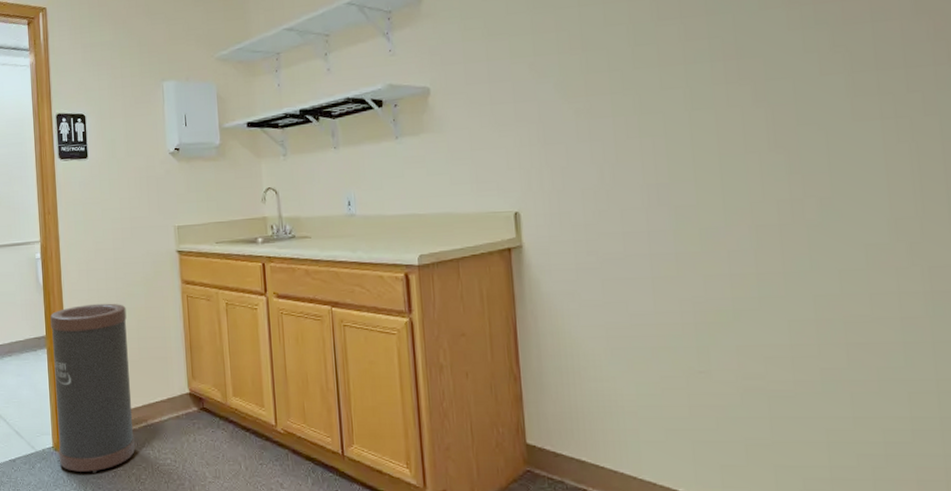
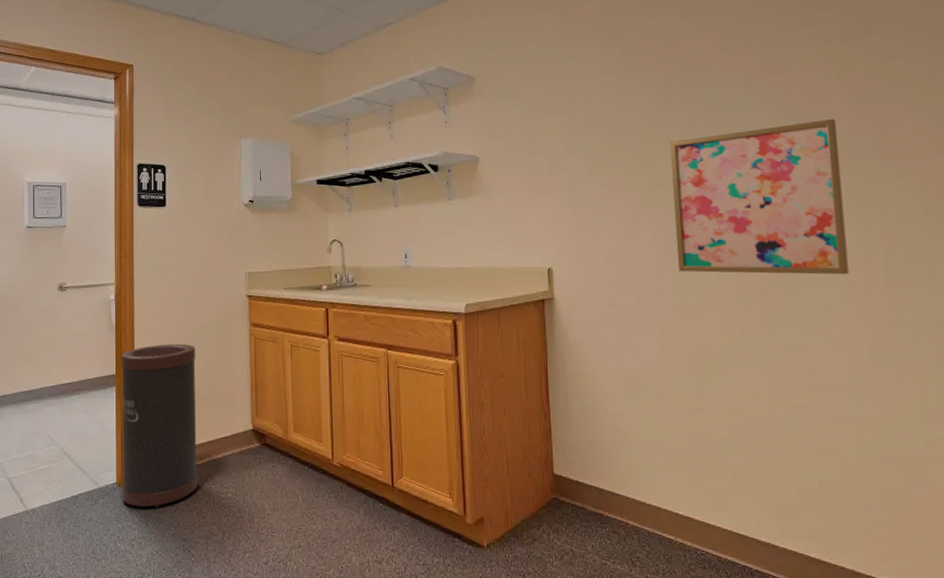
wall art: none [662,18,898,213] -> present [670,118,849,275]

